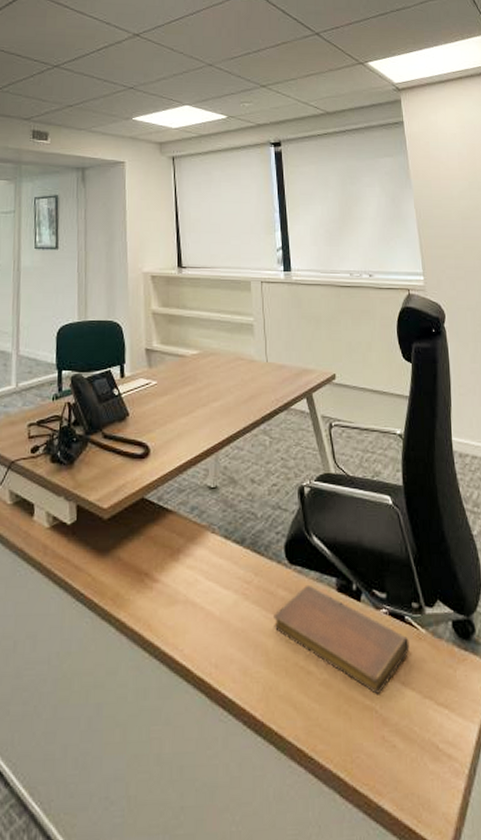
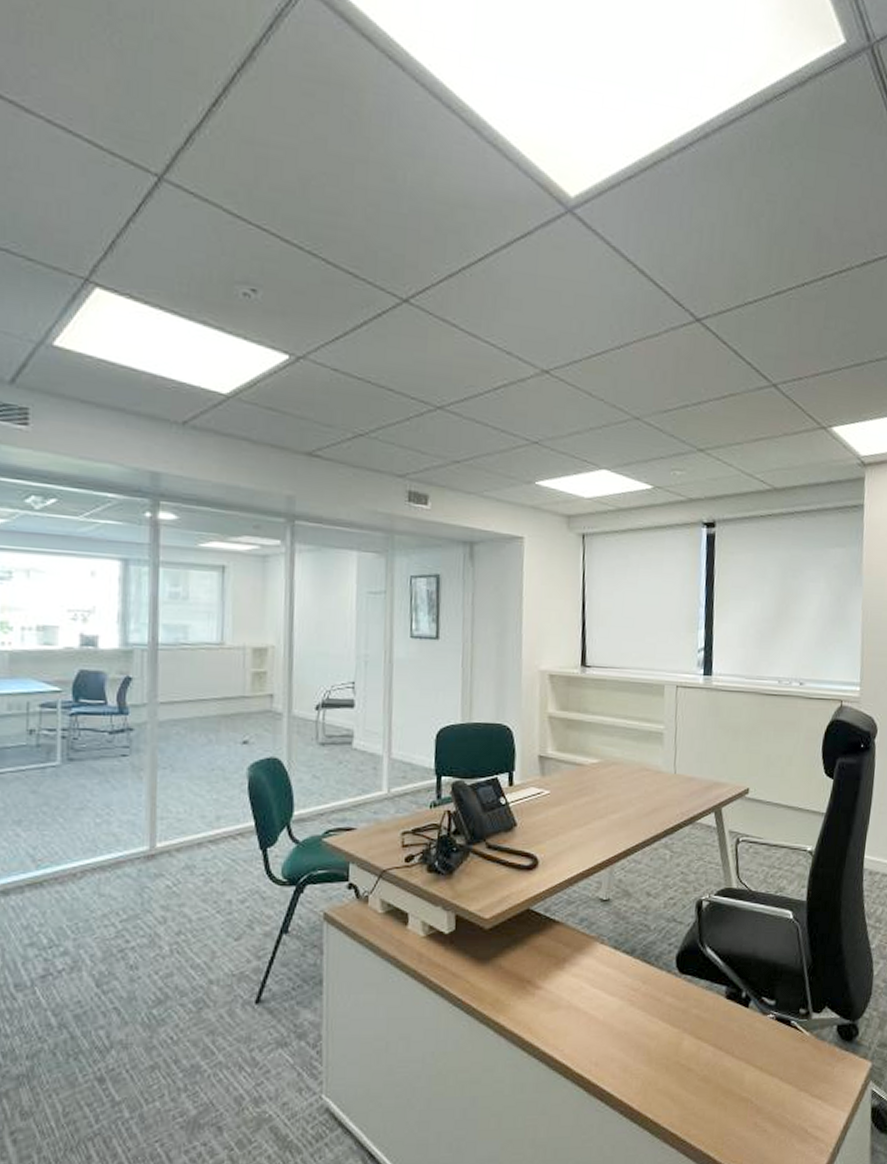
notebook: present [274,584,410,694] -> none [658,992,792,1088]

